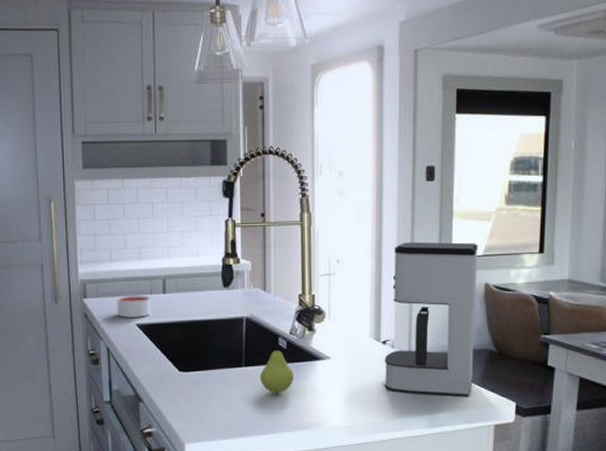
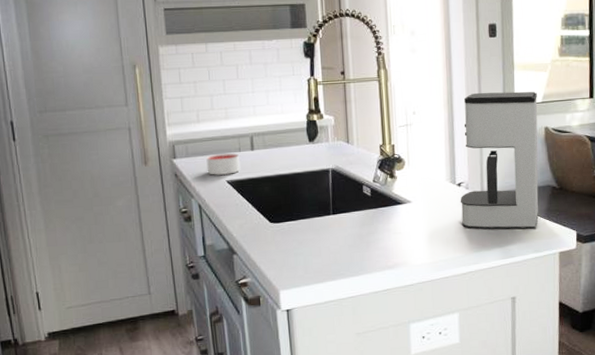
fruit: present [259,344,294,393] -> none [347,192,380,237]

